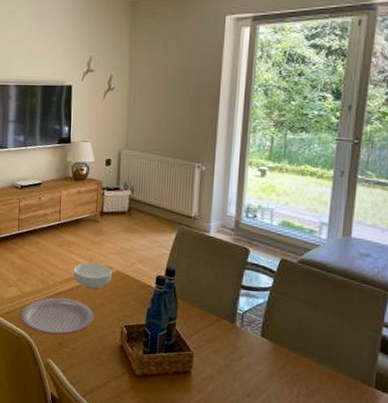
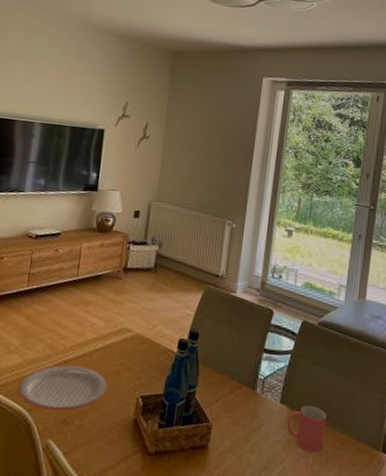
cereal bowl: present [73,262,113,290] -> none [87,324,132,356]
mug: none [268,340,311,385] -> present [286,405,327,453]

